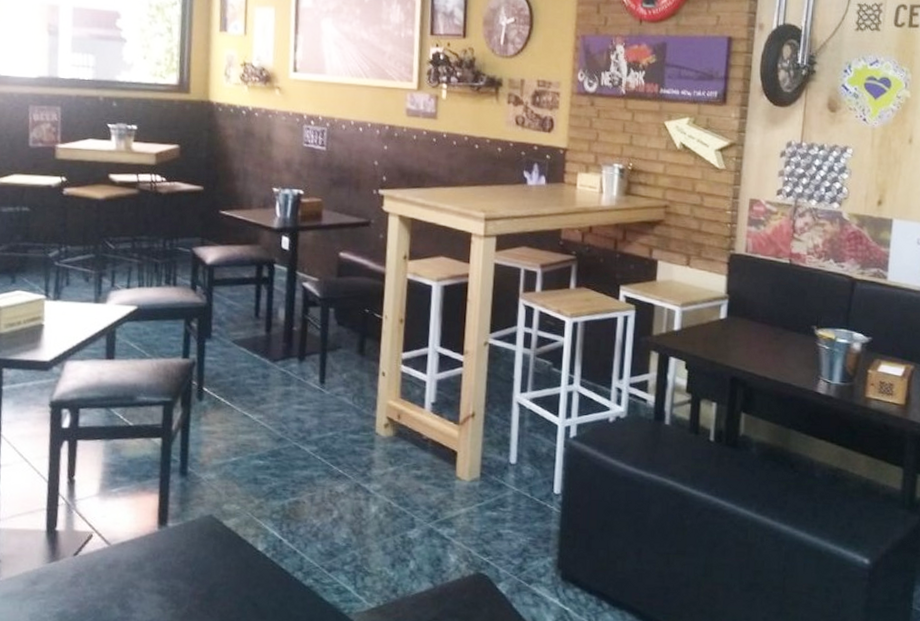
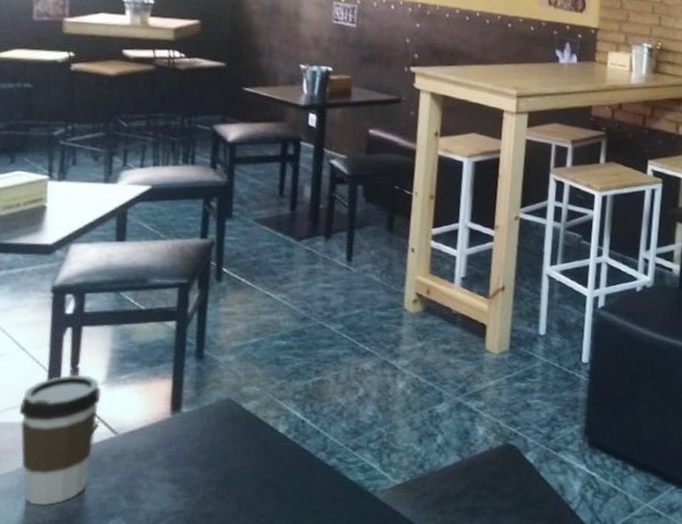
coffee cup: none [23,485,95,609] -> present [19,374,102,505]

